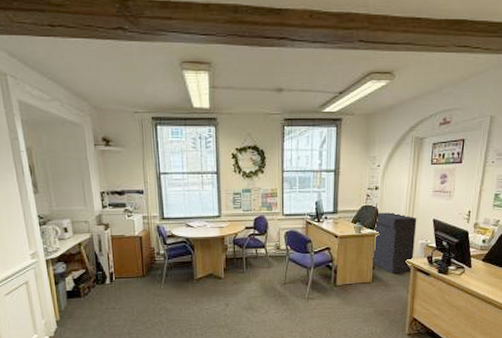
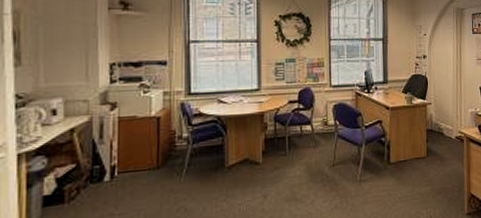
cabinet straight: present [373,212,417,275] -> none [426,81,466,147]

